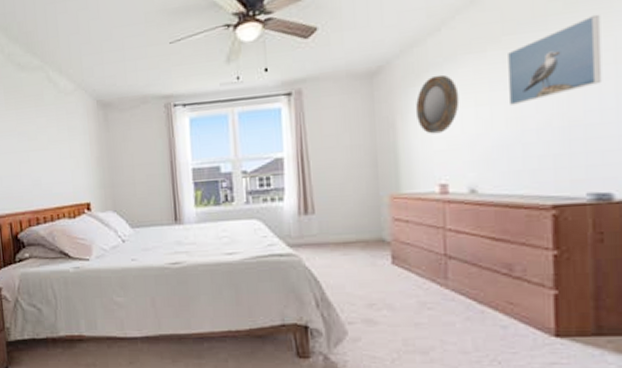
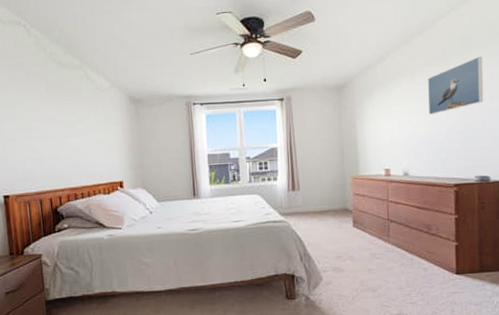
home mirror: present [416,74,460,134] -> none [370,91,398,133]

